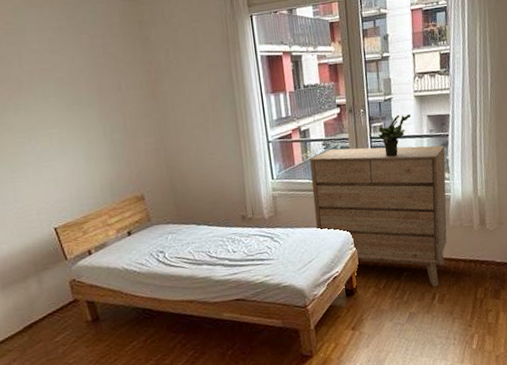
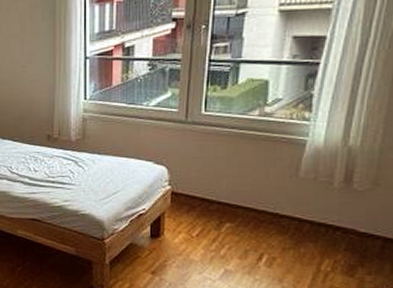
dresser: present [310,145,447,287] -> none [127,71,310,247]
potted plant: present [378,114,411,157] -> none [220,33,270,86]

